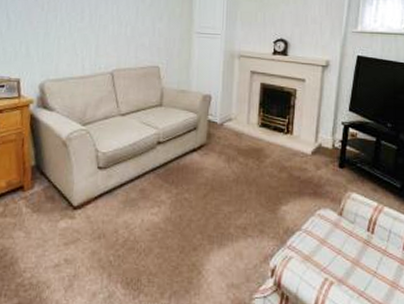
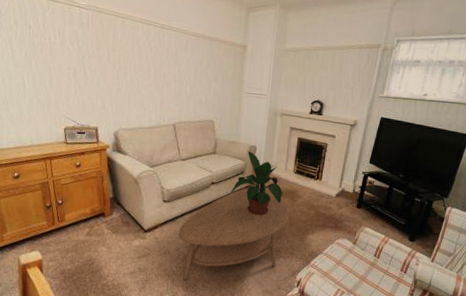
coffee table: none [117,144,255,274] -> present [179,186,289,281]
potted plant: none [182,101,247,183] -> present [231,151,283,216]

